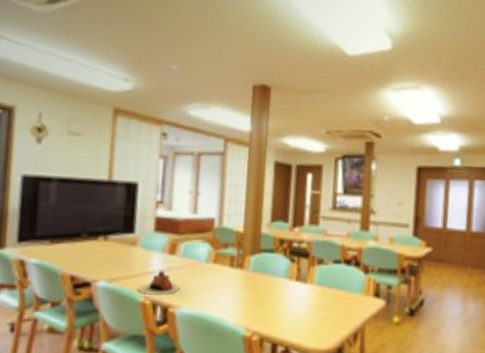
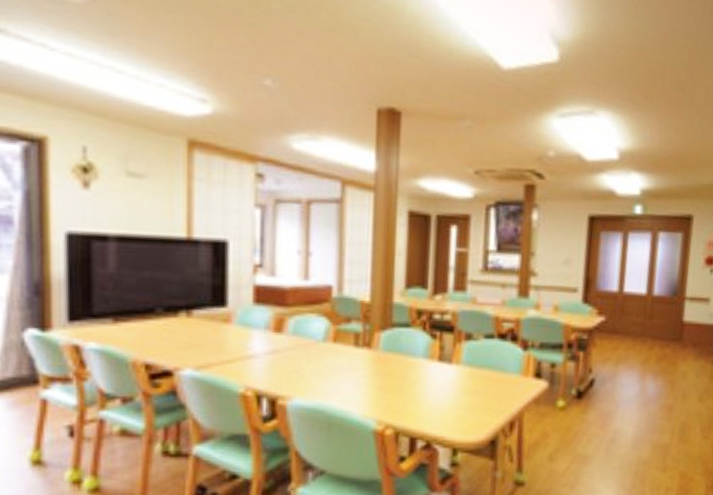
teapot: present [136,270,181,296] -> none [234,352,292,386]

